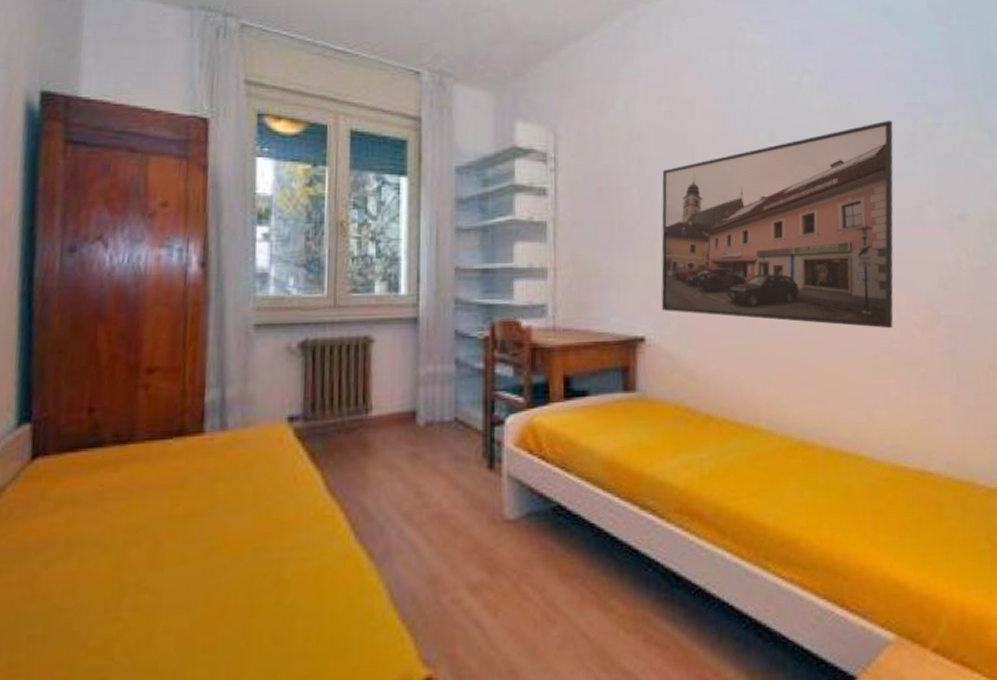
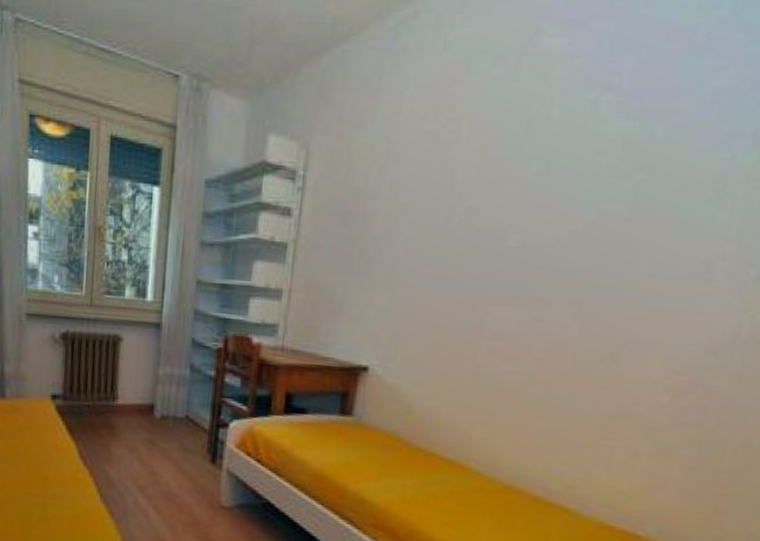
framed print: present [661,120,894,329] -> none [389,154,703,391]

